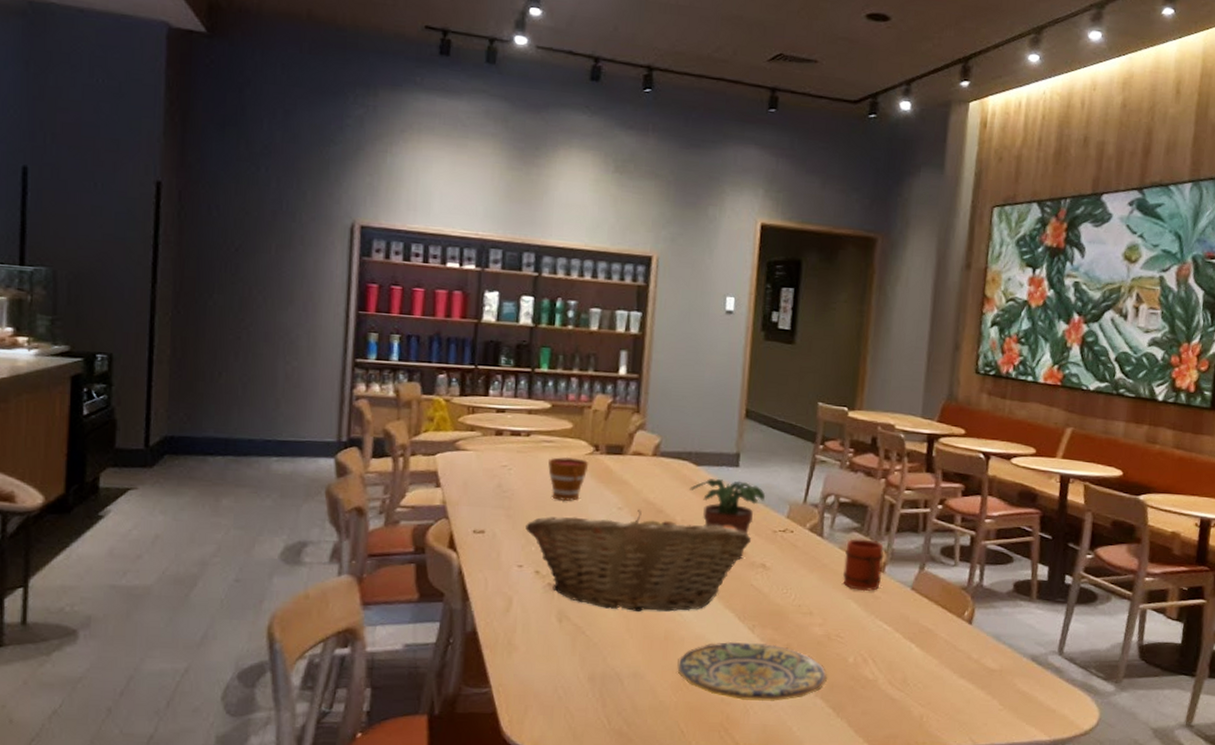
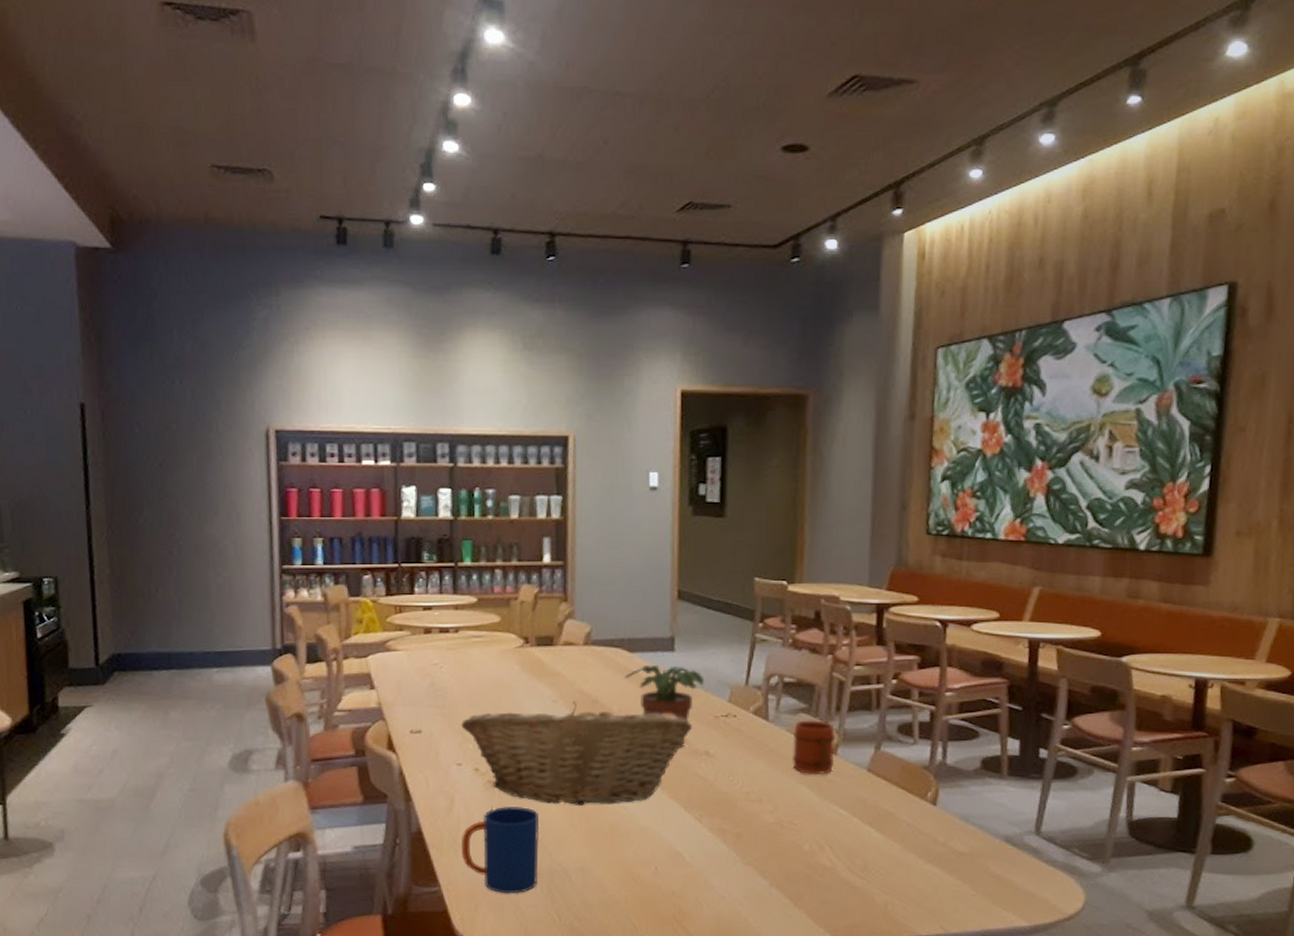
mug: none [516,610,596,698] -> present [462,807,540,894]
cup: present [548,456,589,502] -> none [479,651,520,697]
plate: present [677,641,828,701] -> none [625,832,783,892]

